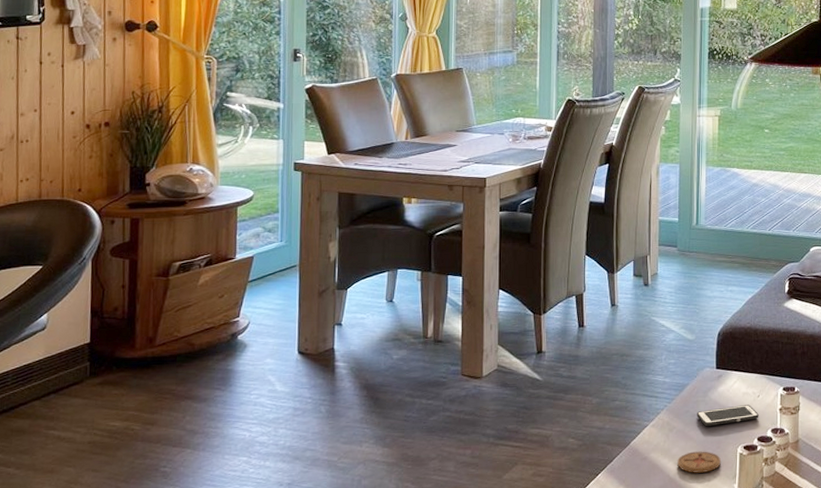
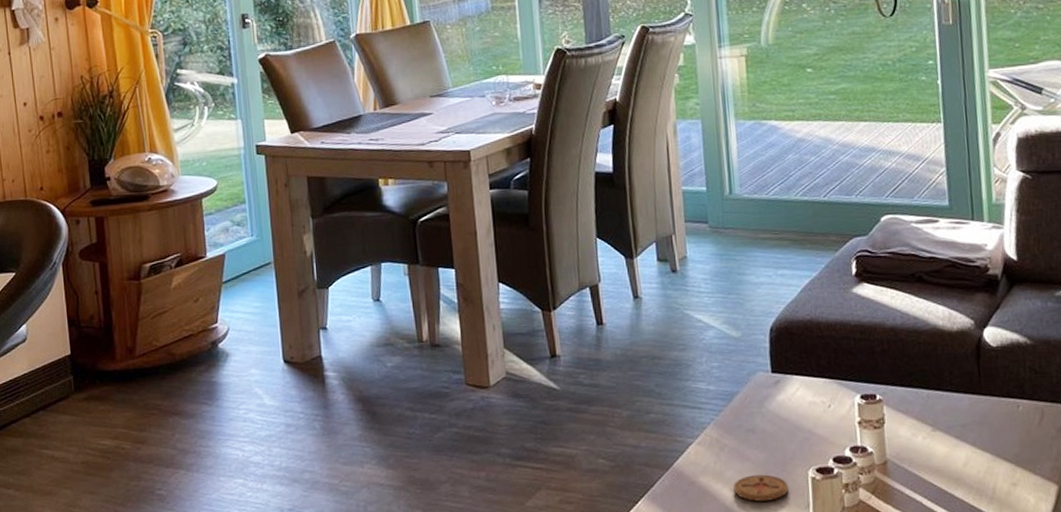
cell phone: present [696,405,759,427] -> none [752,417,832,445]

